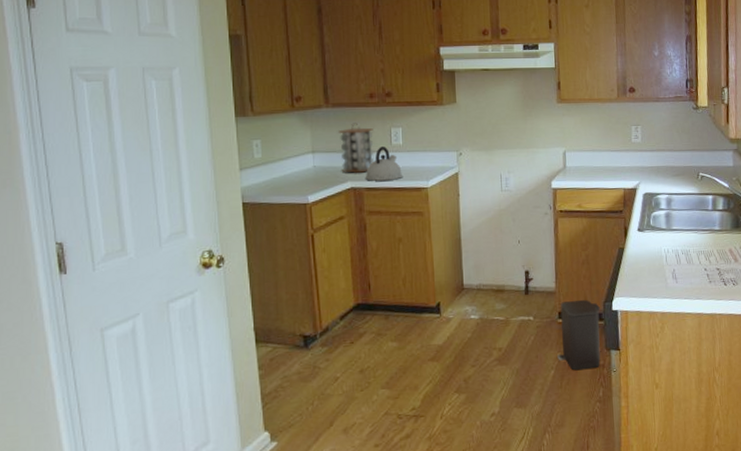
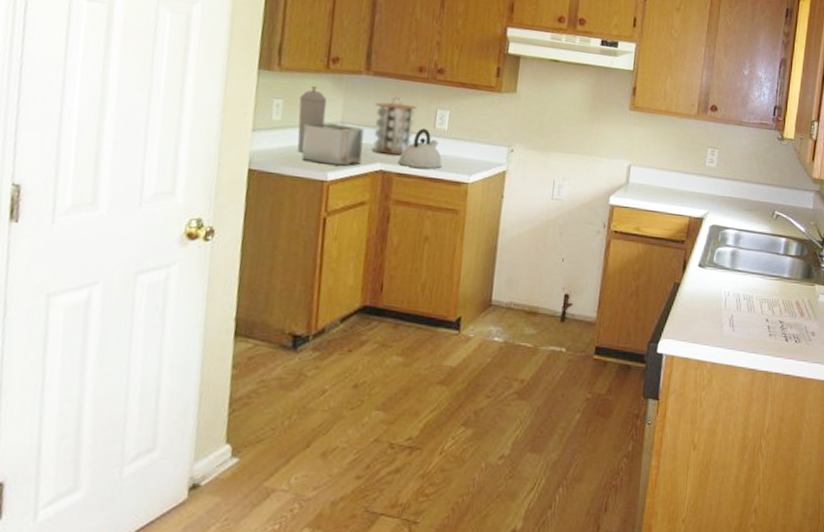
canister: none [273,123,298,183] -> present [297,85,328,153]
toaster: none [282,153,335,190] -> present [301,122,365,167]
pedal bin: present [556,299,601,371] -> none [585,335,643,418]

